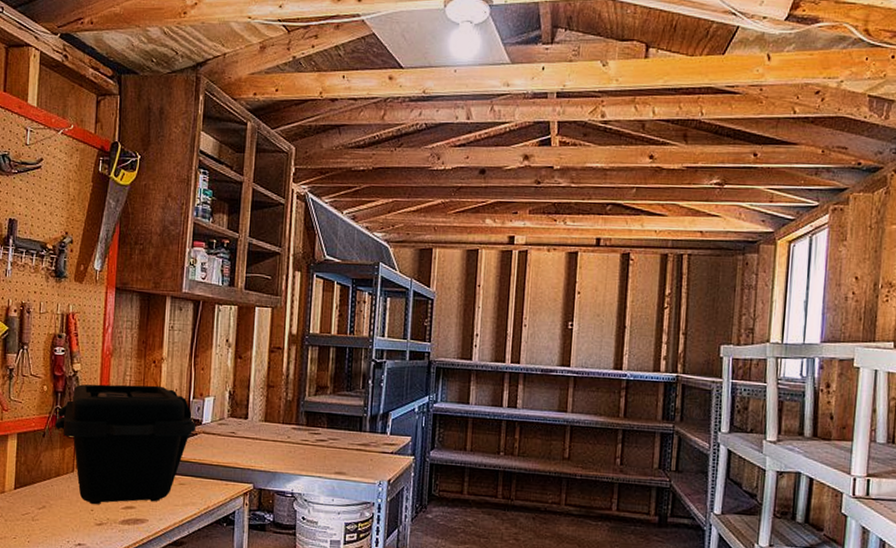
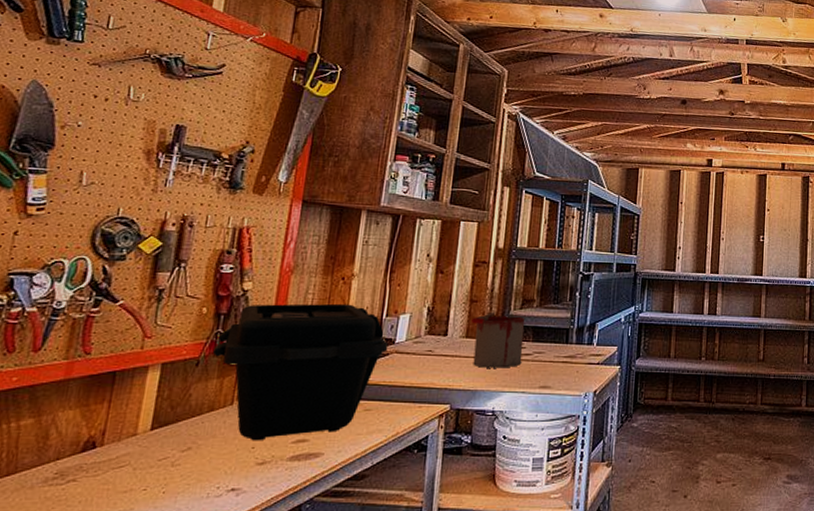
paint can: none [269,398,319,453] -> present [471,313,524,368]

